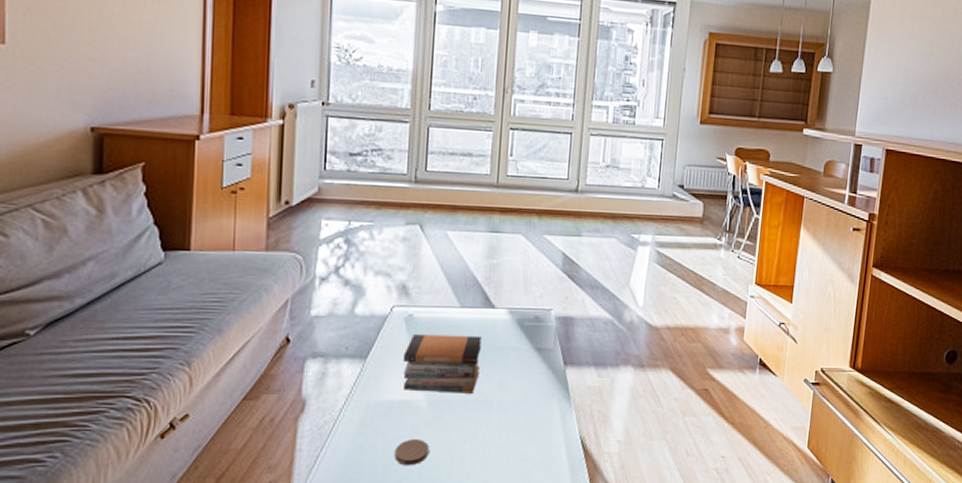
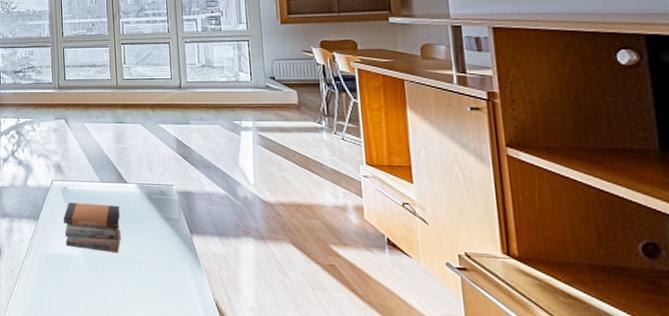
coaster: present [395,439,429,465] -> none [65,286,90,308]

